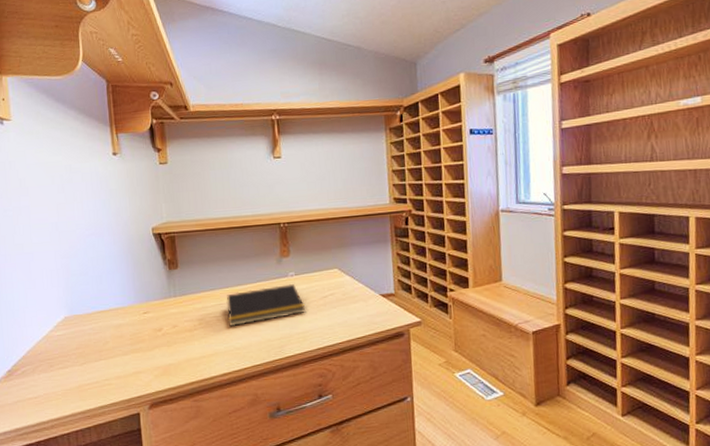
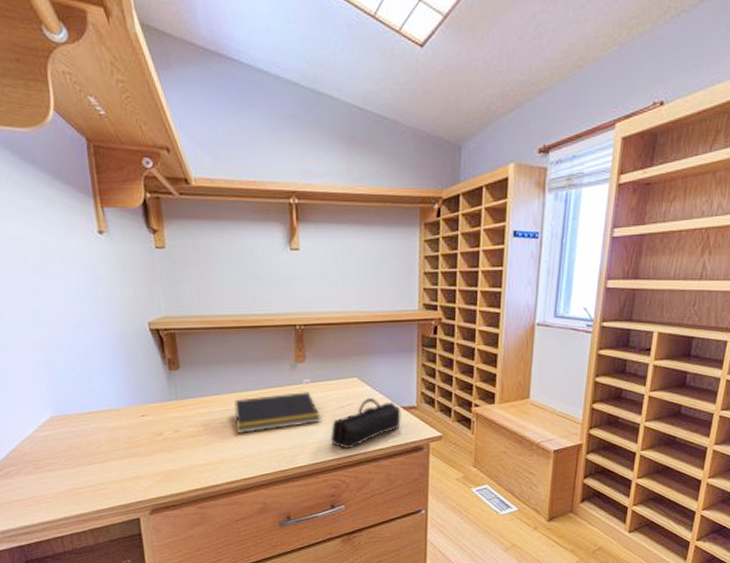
pencil case: none [316,286,381,338] -> present [331,397,401,449]

